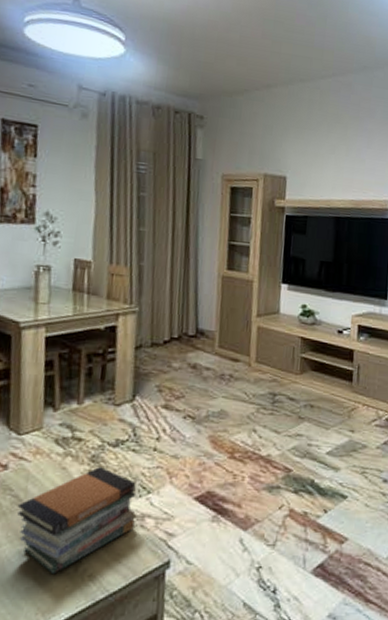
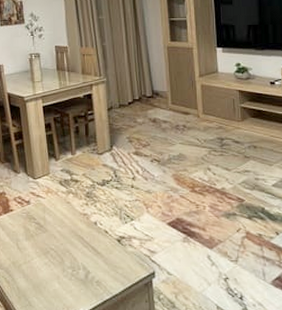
book stack: present [17,467,137,575] -> none [40,201,124,281]

